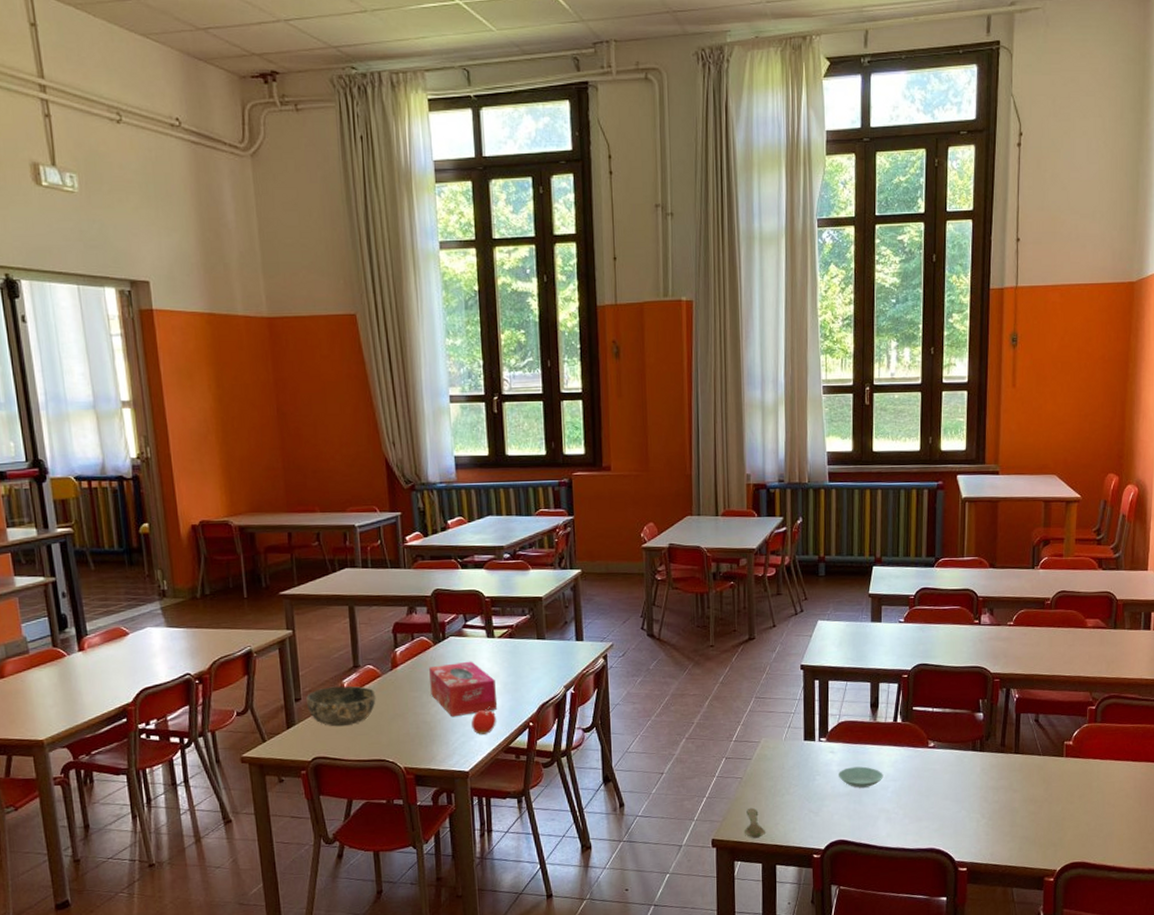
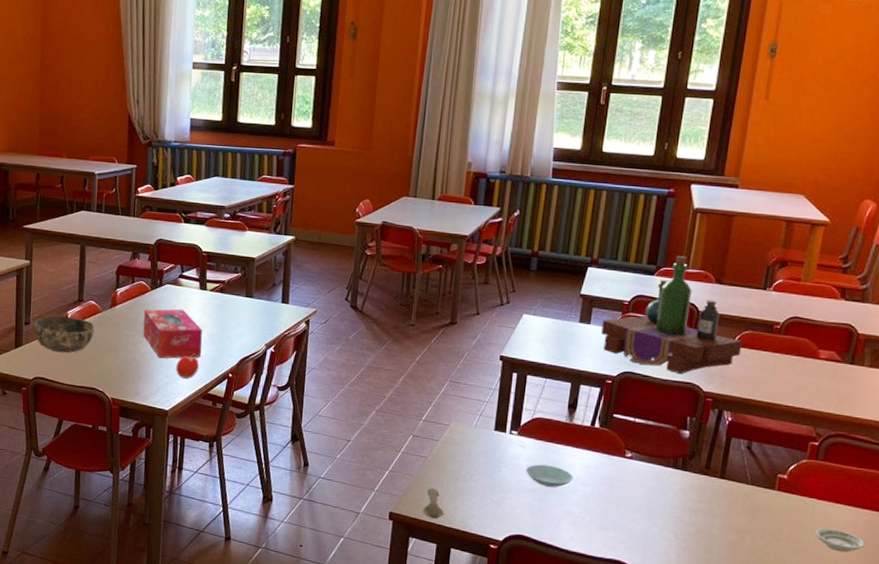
bottle: none [892,545,1020,660] -> present [601,255,743,375]
saucer: none [1102,784,1144,805] -> present [815,527,865,553]

